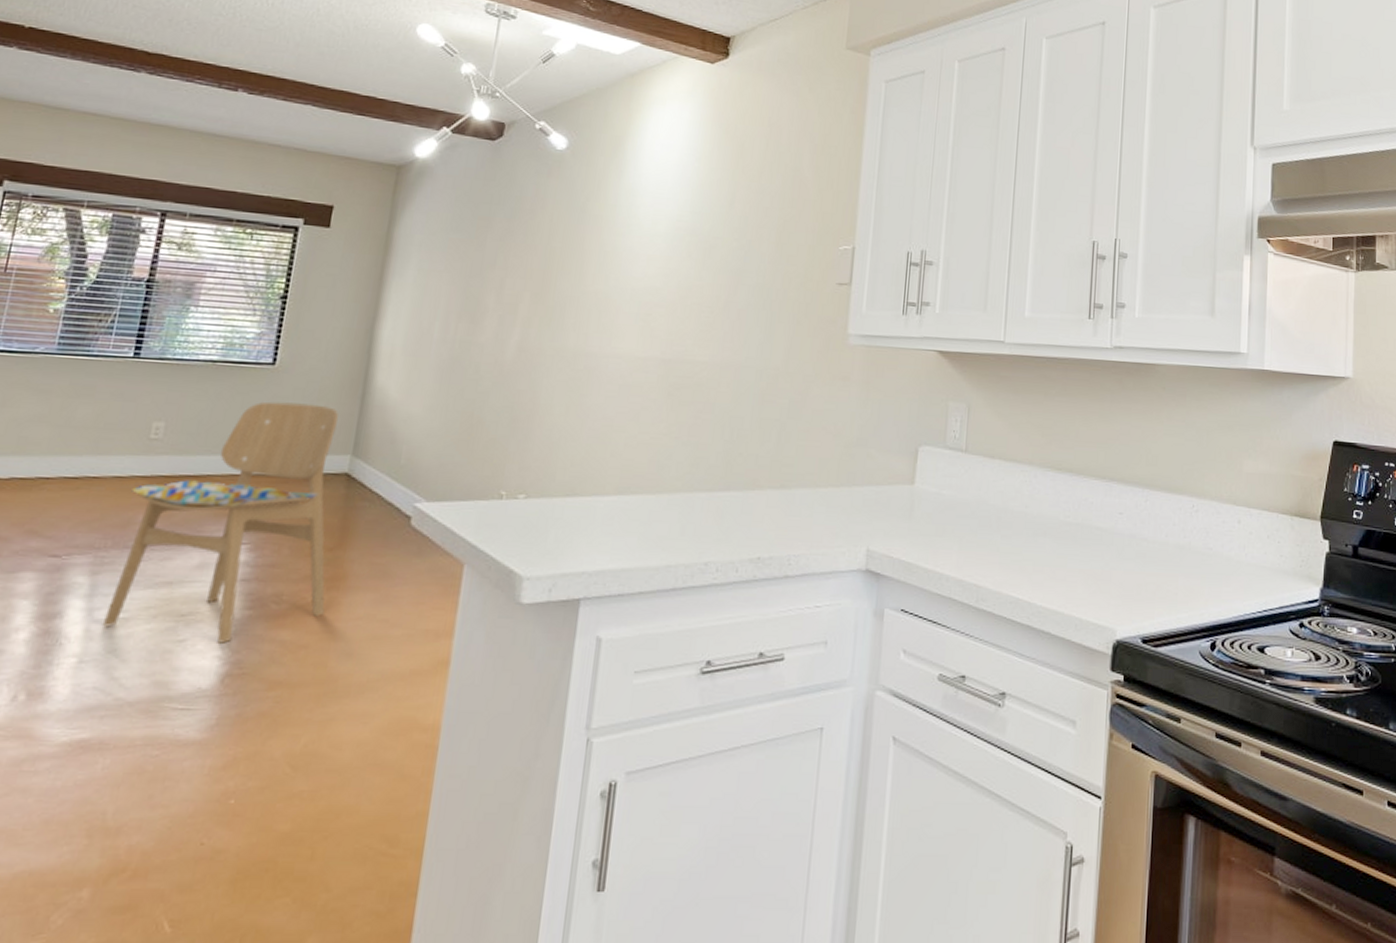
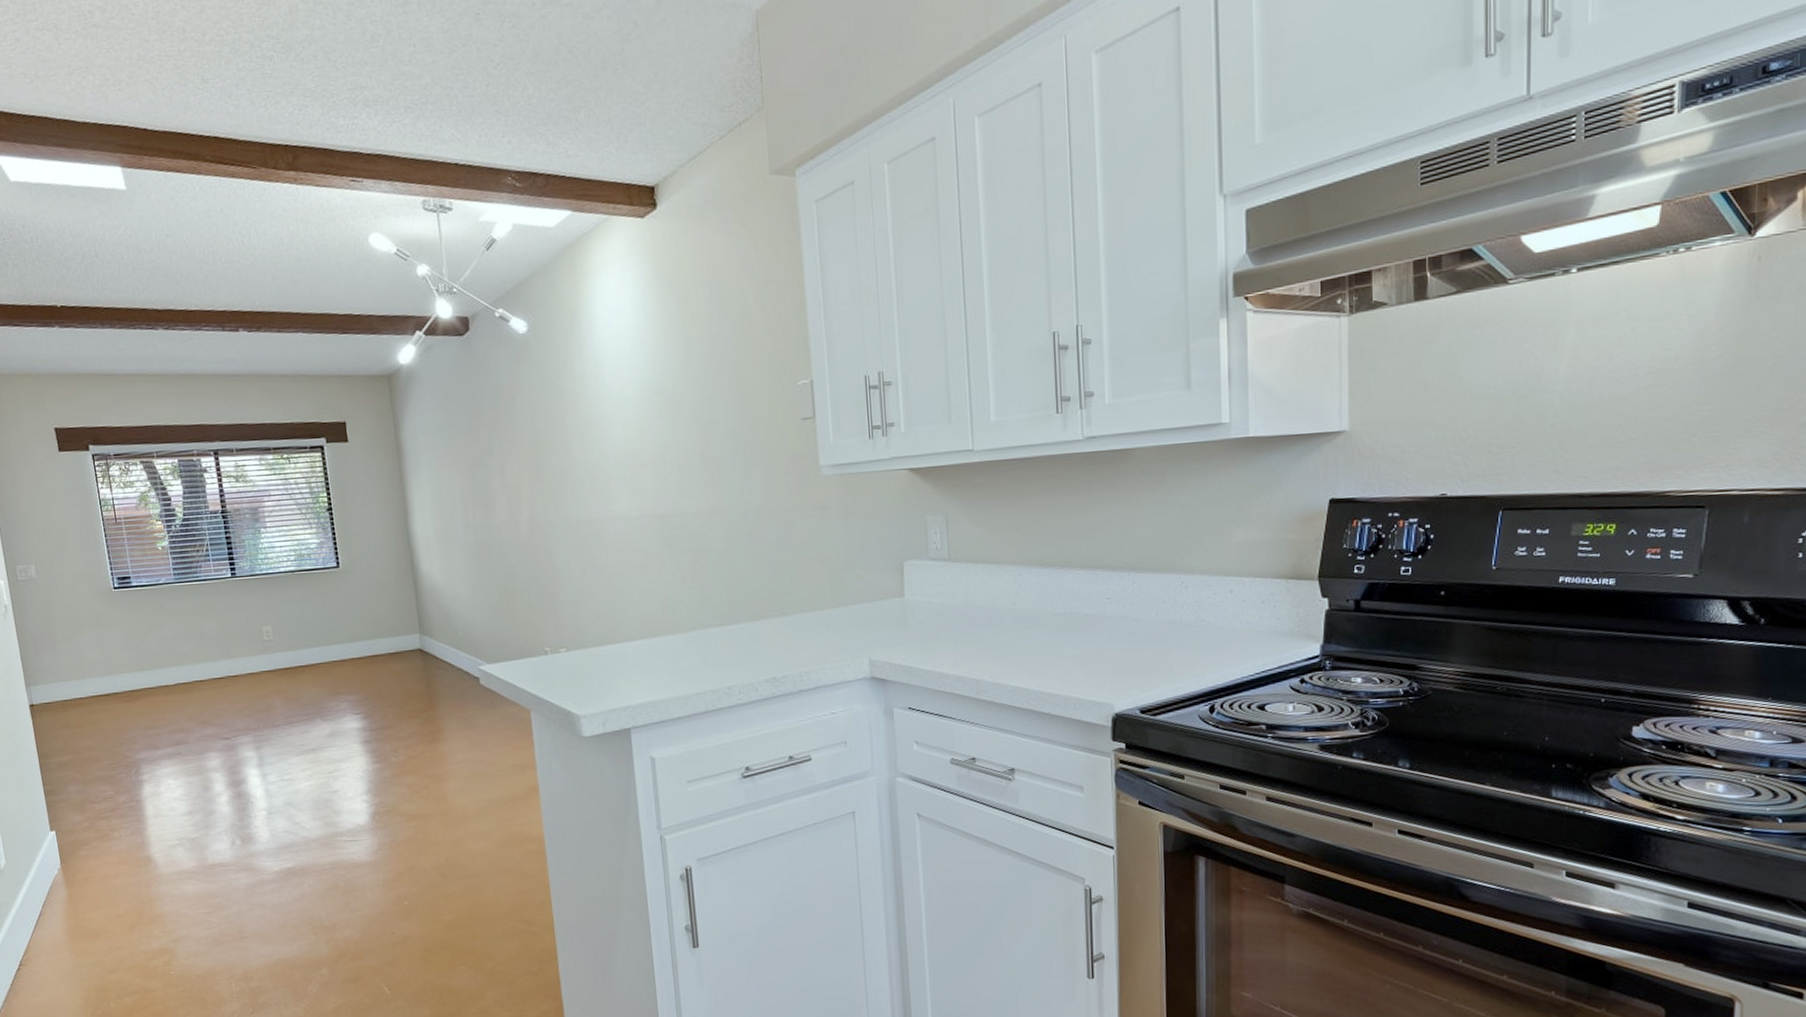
dining chair: present [102,401,338,644] -> none [264,595,433,791]

